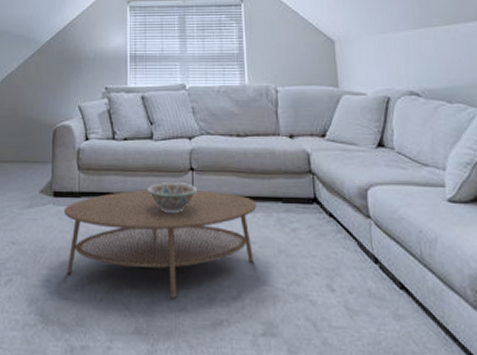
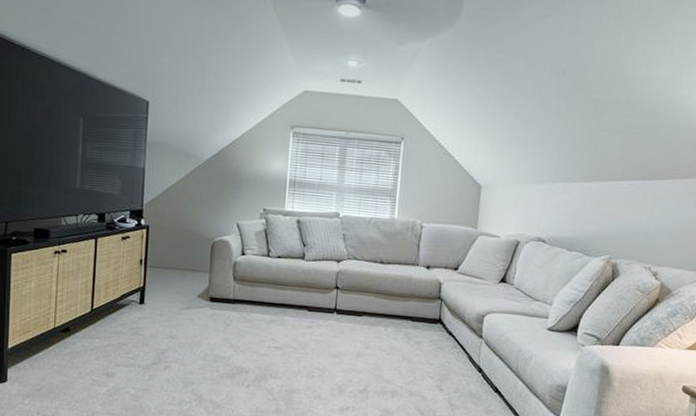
coffee table: present [63,189,257,298] -> none [218,301,390,389]
decorative bowl: present [146,182,198,214] -> none [295,297,341,323]

